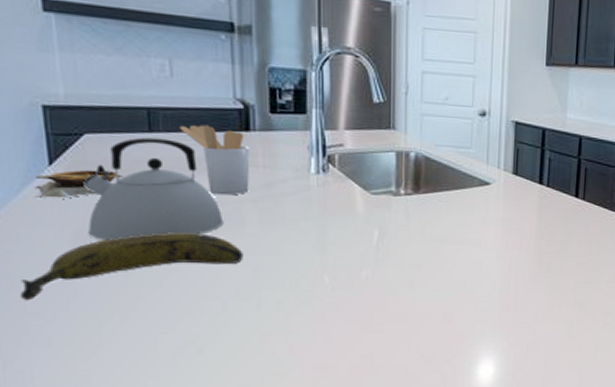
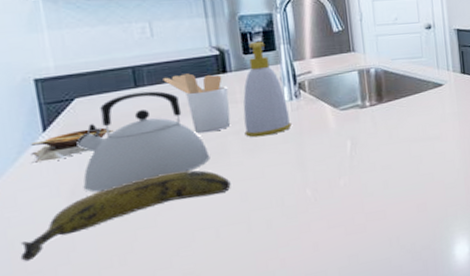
soap bottle: none [263,100,315,210] -> present [243,41,291,138]

